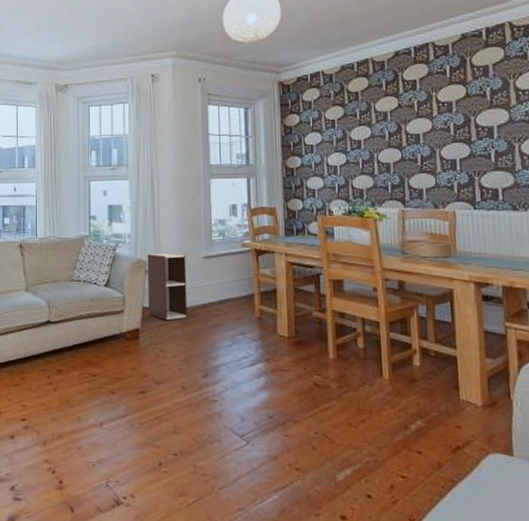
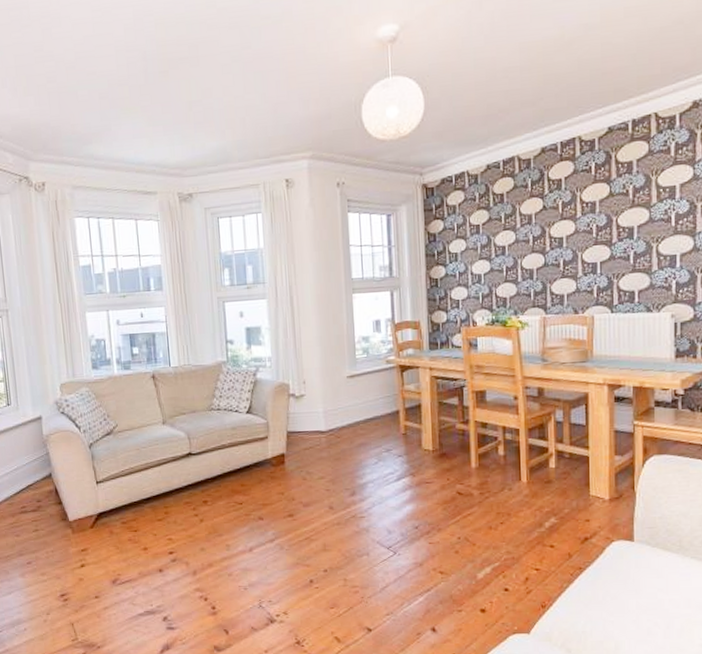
shelf unit: present [147,253,188,321] -> none [289,374,333,444]

